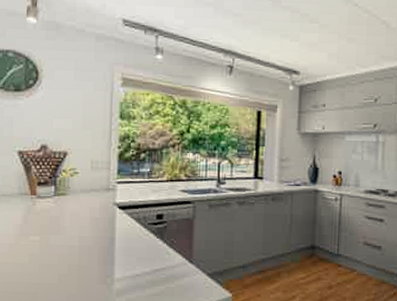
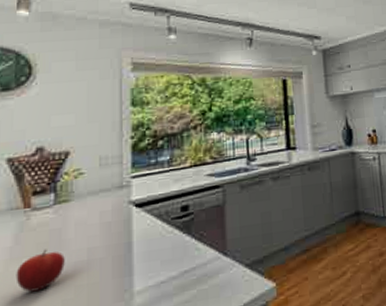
fruit: none [24,231,62,264] -> present [16,249,65,293]

